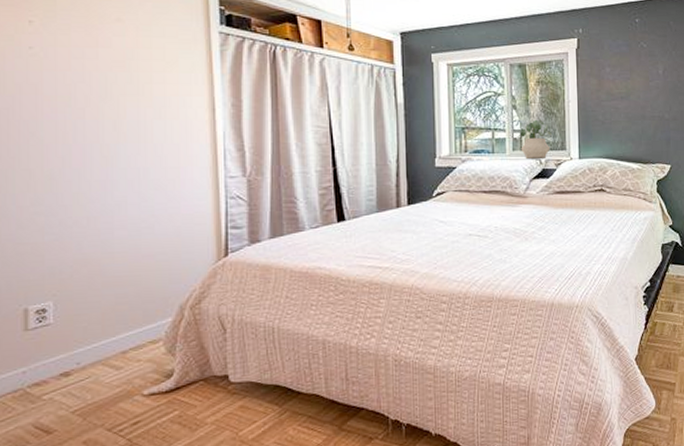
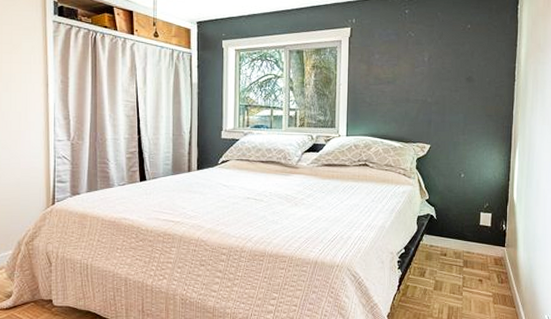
potted plant: present [520,119,552,160] -> none [295,100,323,135]

